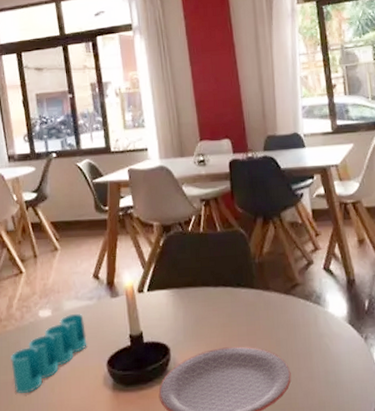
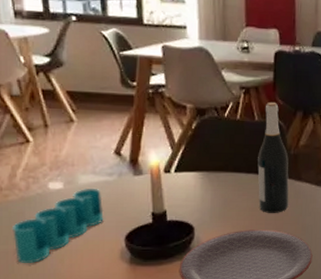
wine bottle: none [224,210,260,328] -> present [257,101,289,213]

